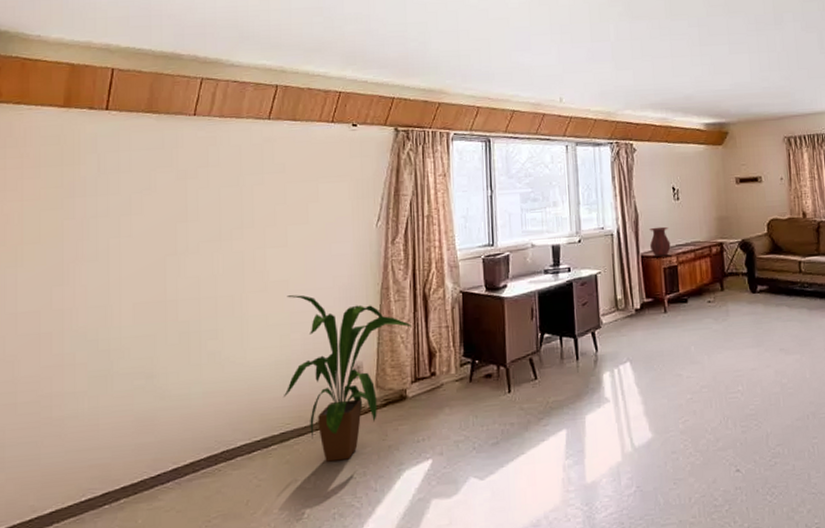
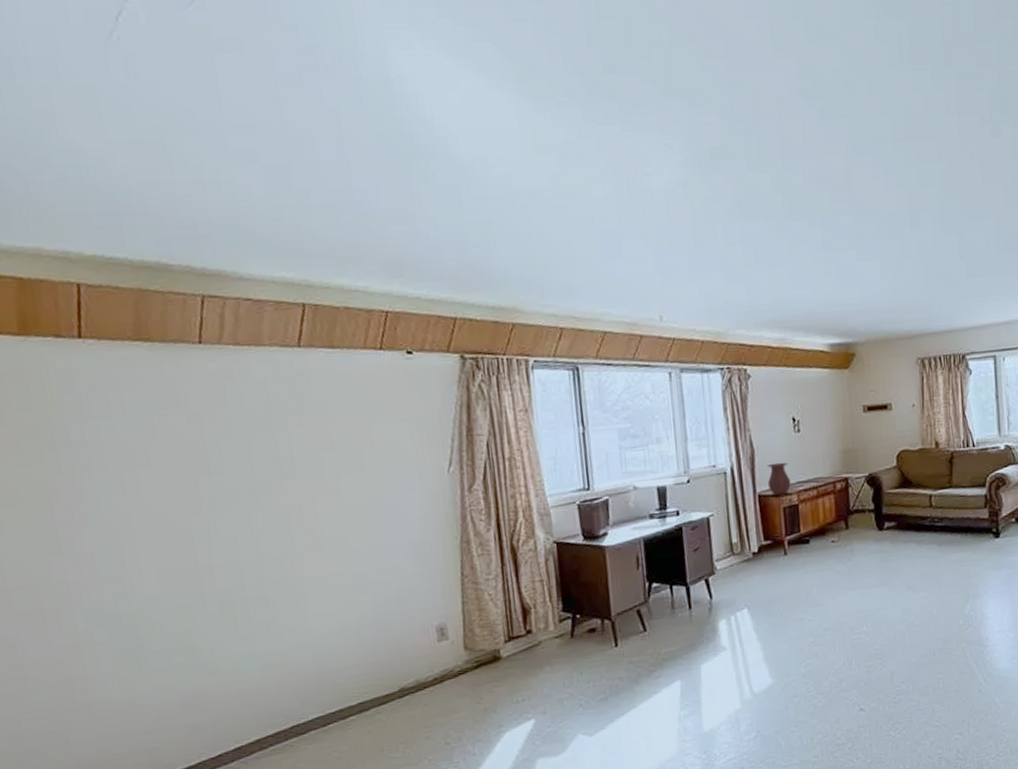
house plant: present [283,295,412,462] -> none [347,553,500,729]

